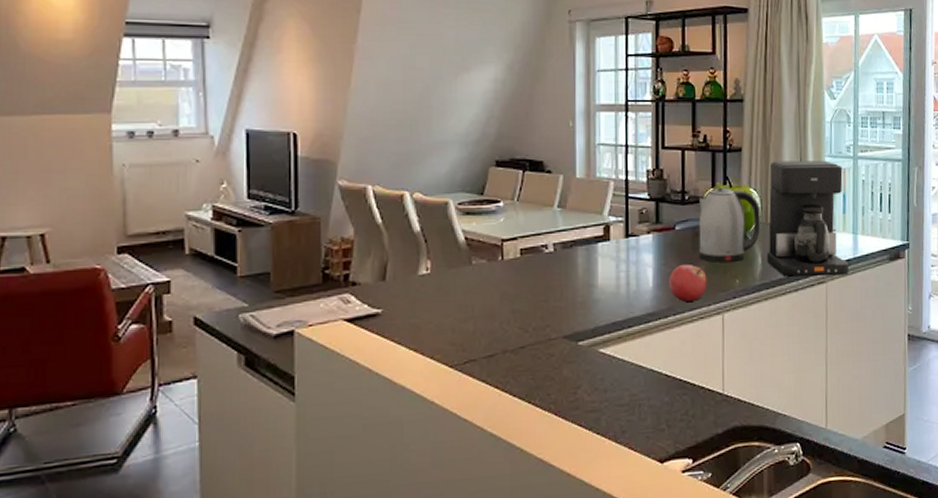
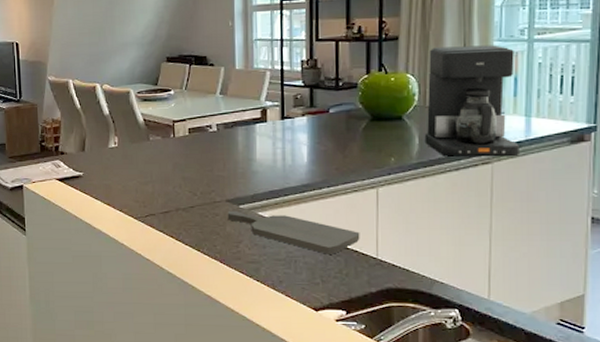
cutting board: none [564,348,707,394] -> present [227,210,360,254]
fruit: present [668,263,707,303] -> none [322,143,361,177]
kettle: present [699,188,761,262] -> none [353,74,419,142]

